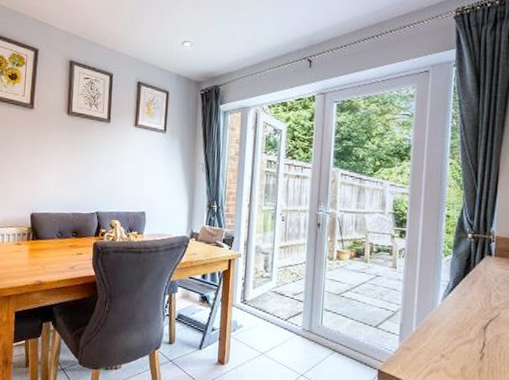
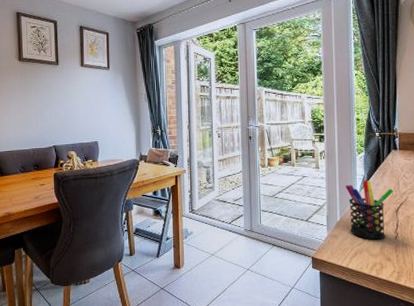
pen holder: none [425,287,483,359] -> present [345,180,394,240]

